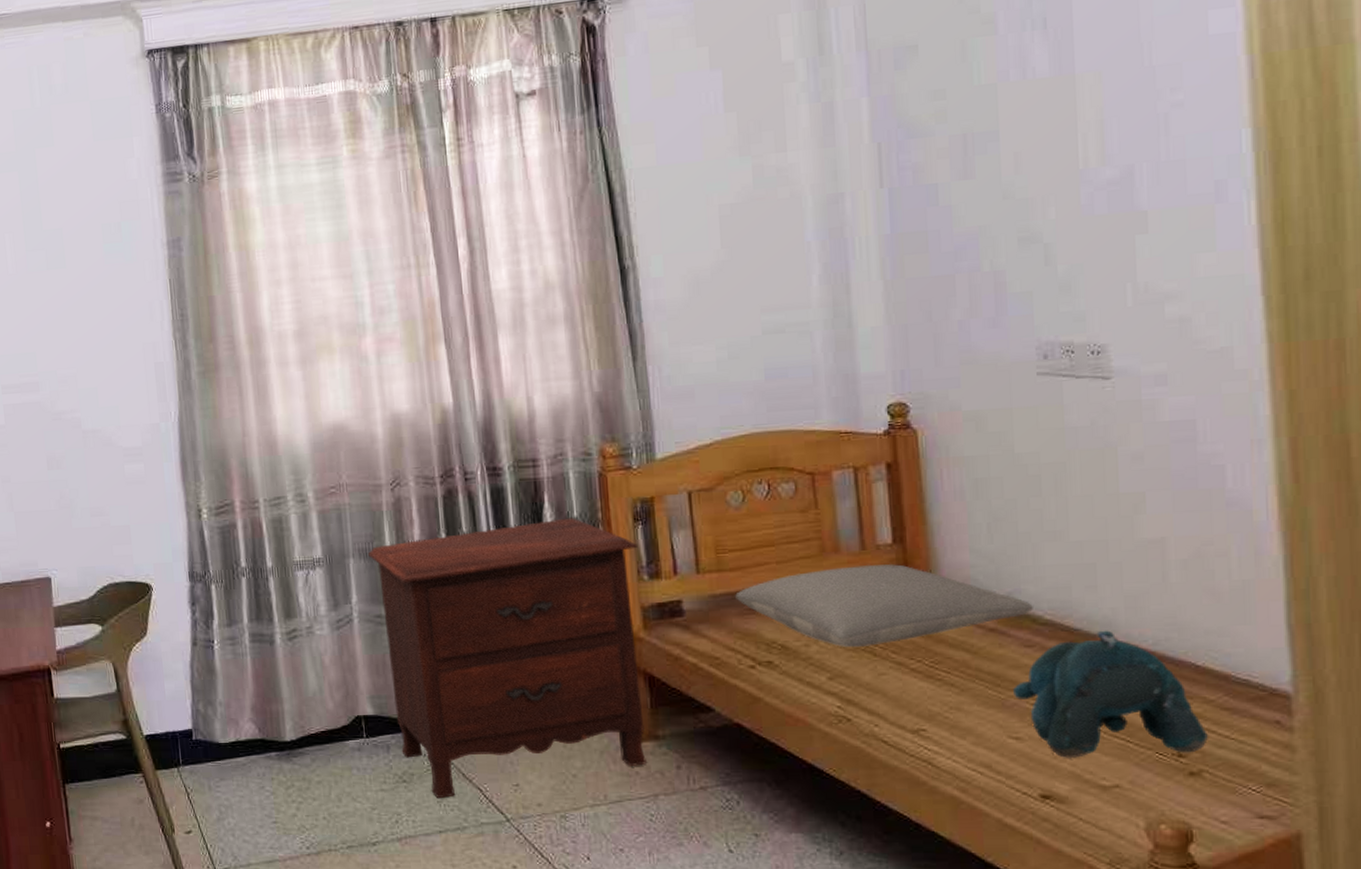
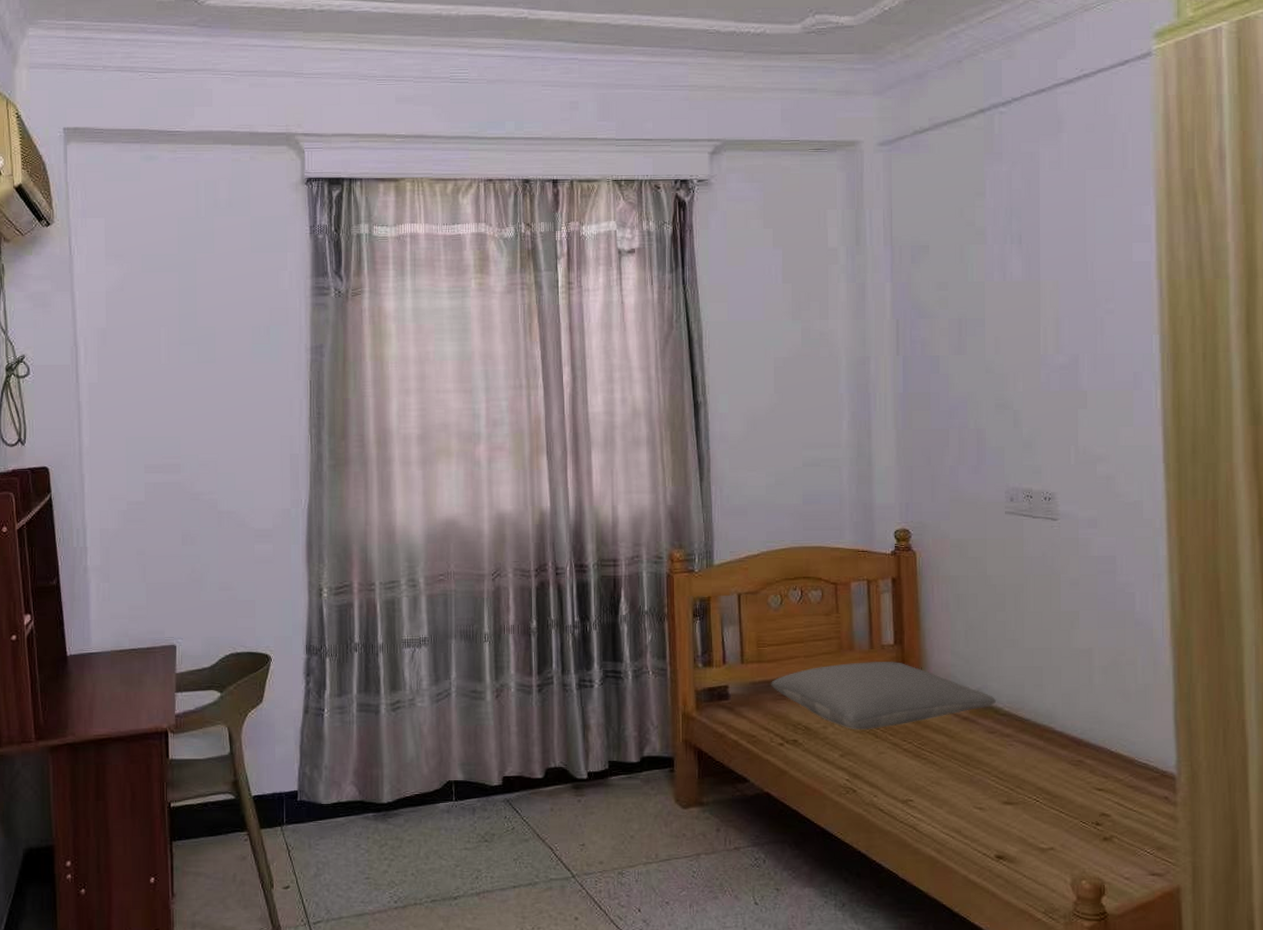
nightstand: present [368,517,648,799] -> none [469,611,695,857]
teddy bear: present [1013,630,1208,758] -> none [979,721,1117,825]

